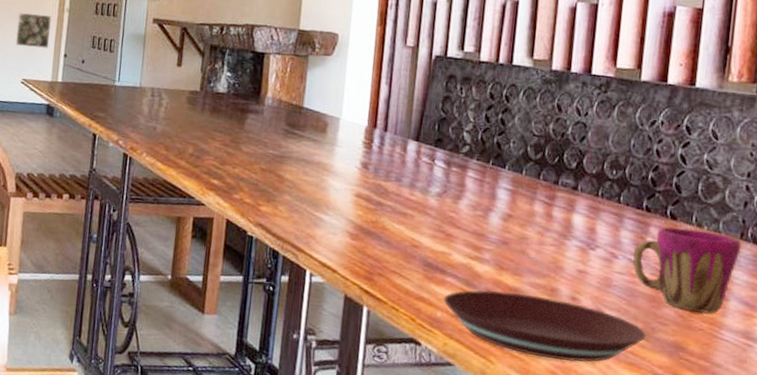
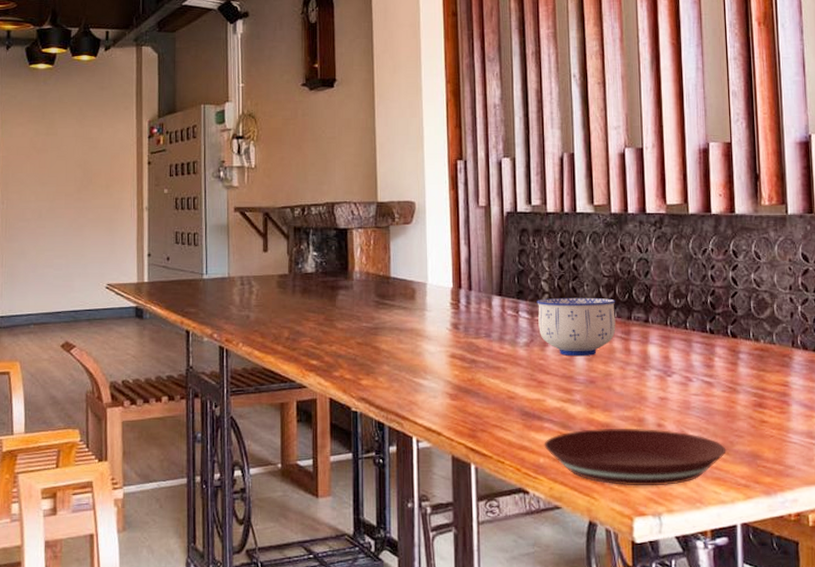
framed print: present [15,13,52,49] -> none [95,216,132,251]
bowl: none [454,150,544,216] -> present [537,297,616,356]
cup: present [633,227,740,314] -> none [705,344,793,420]

